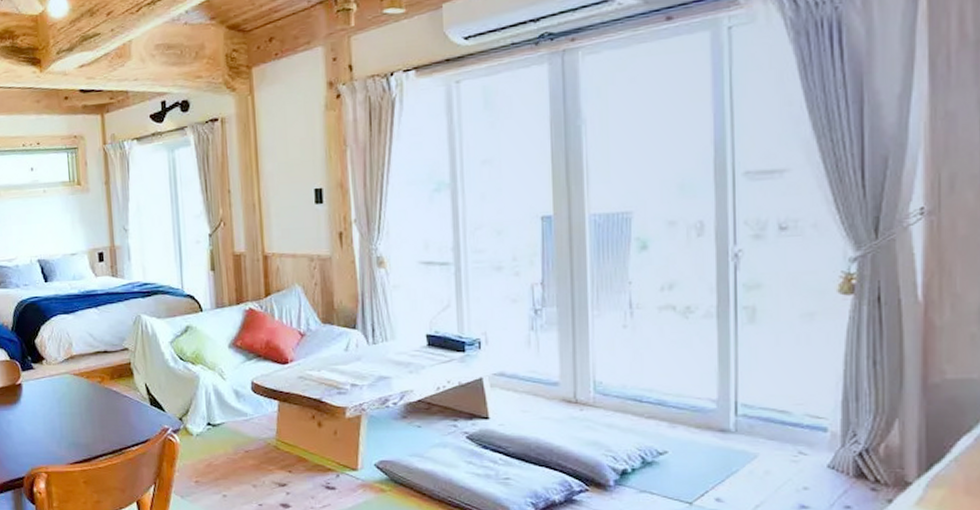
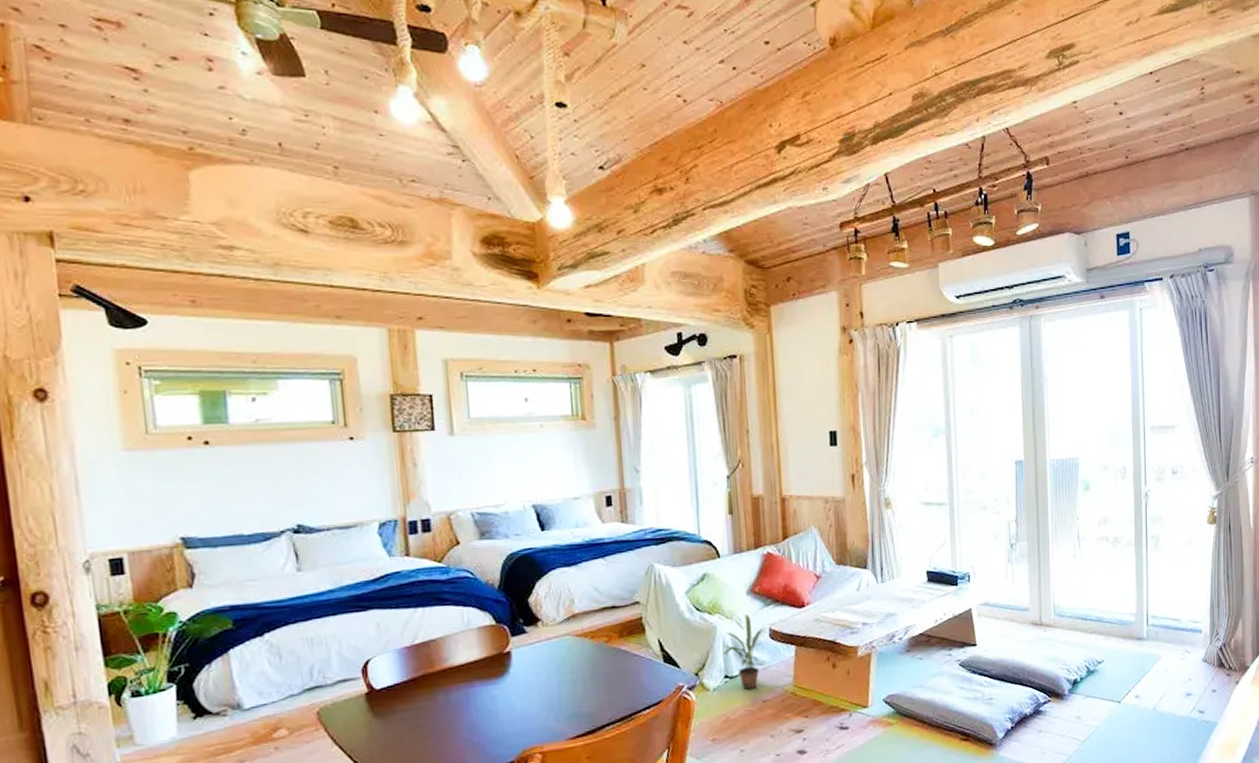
potted plant: none [205,366,258,438] -> present [723,613,776,689]

